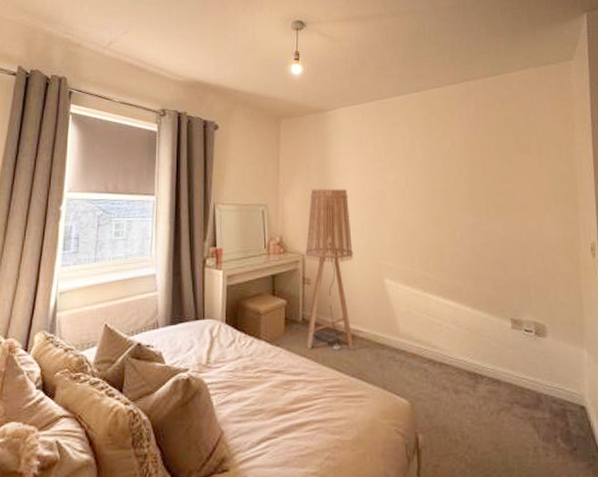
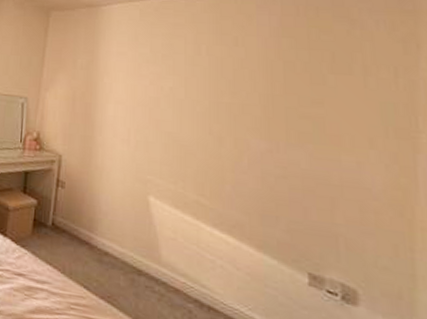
floor lamp: present [304,188,354,351] -> none [53,87,116,270]

